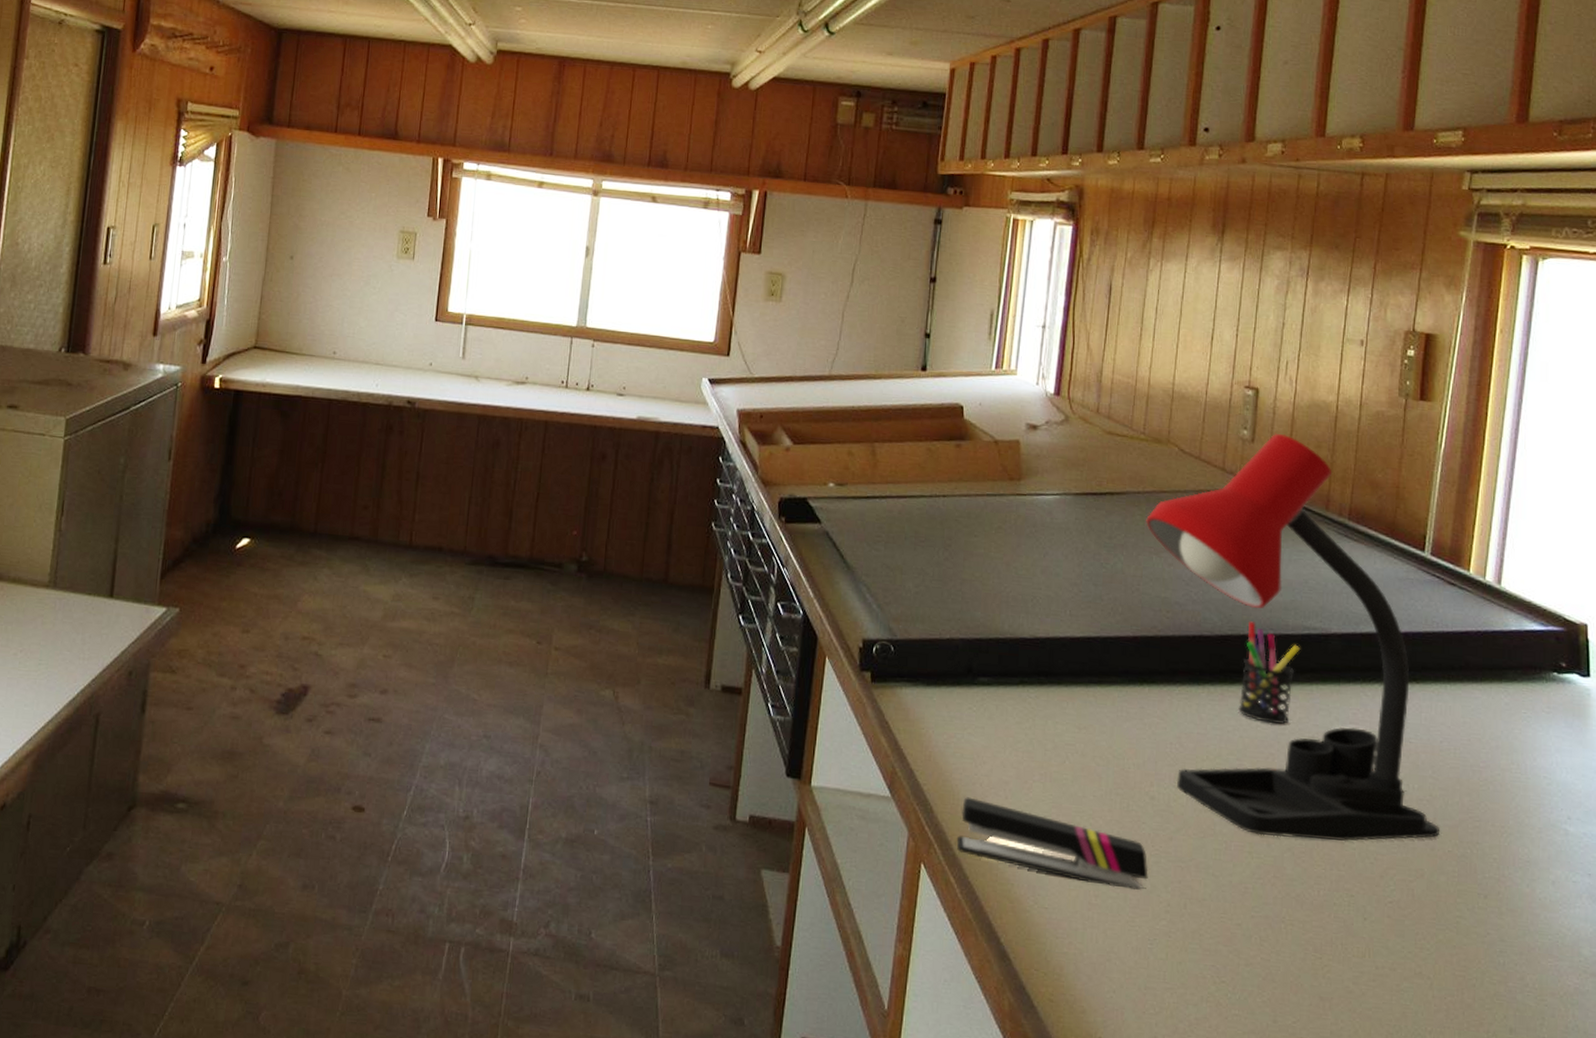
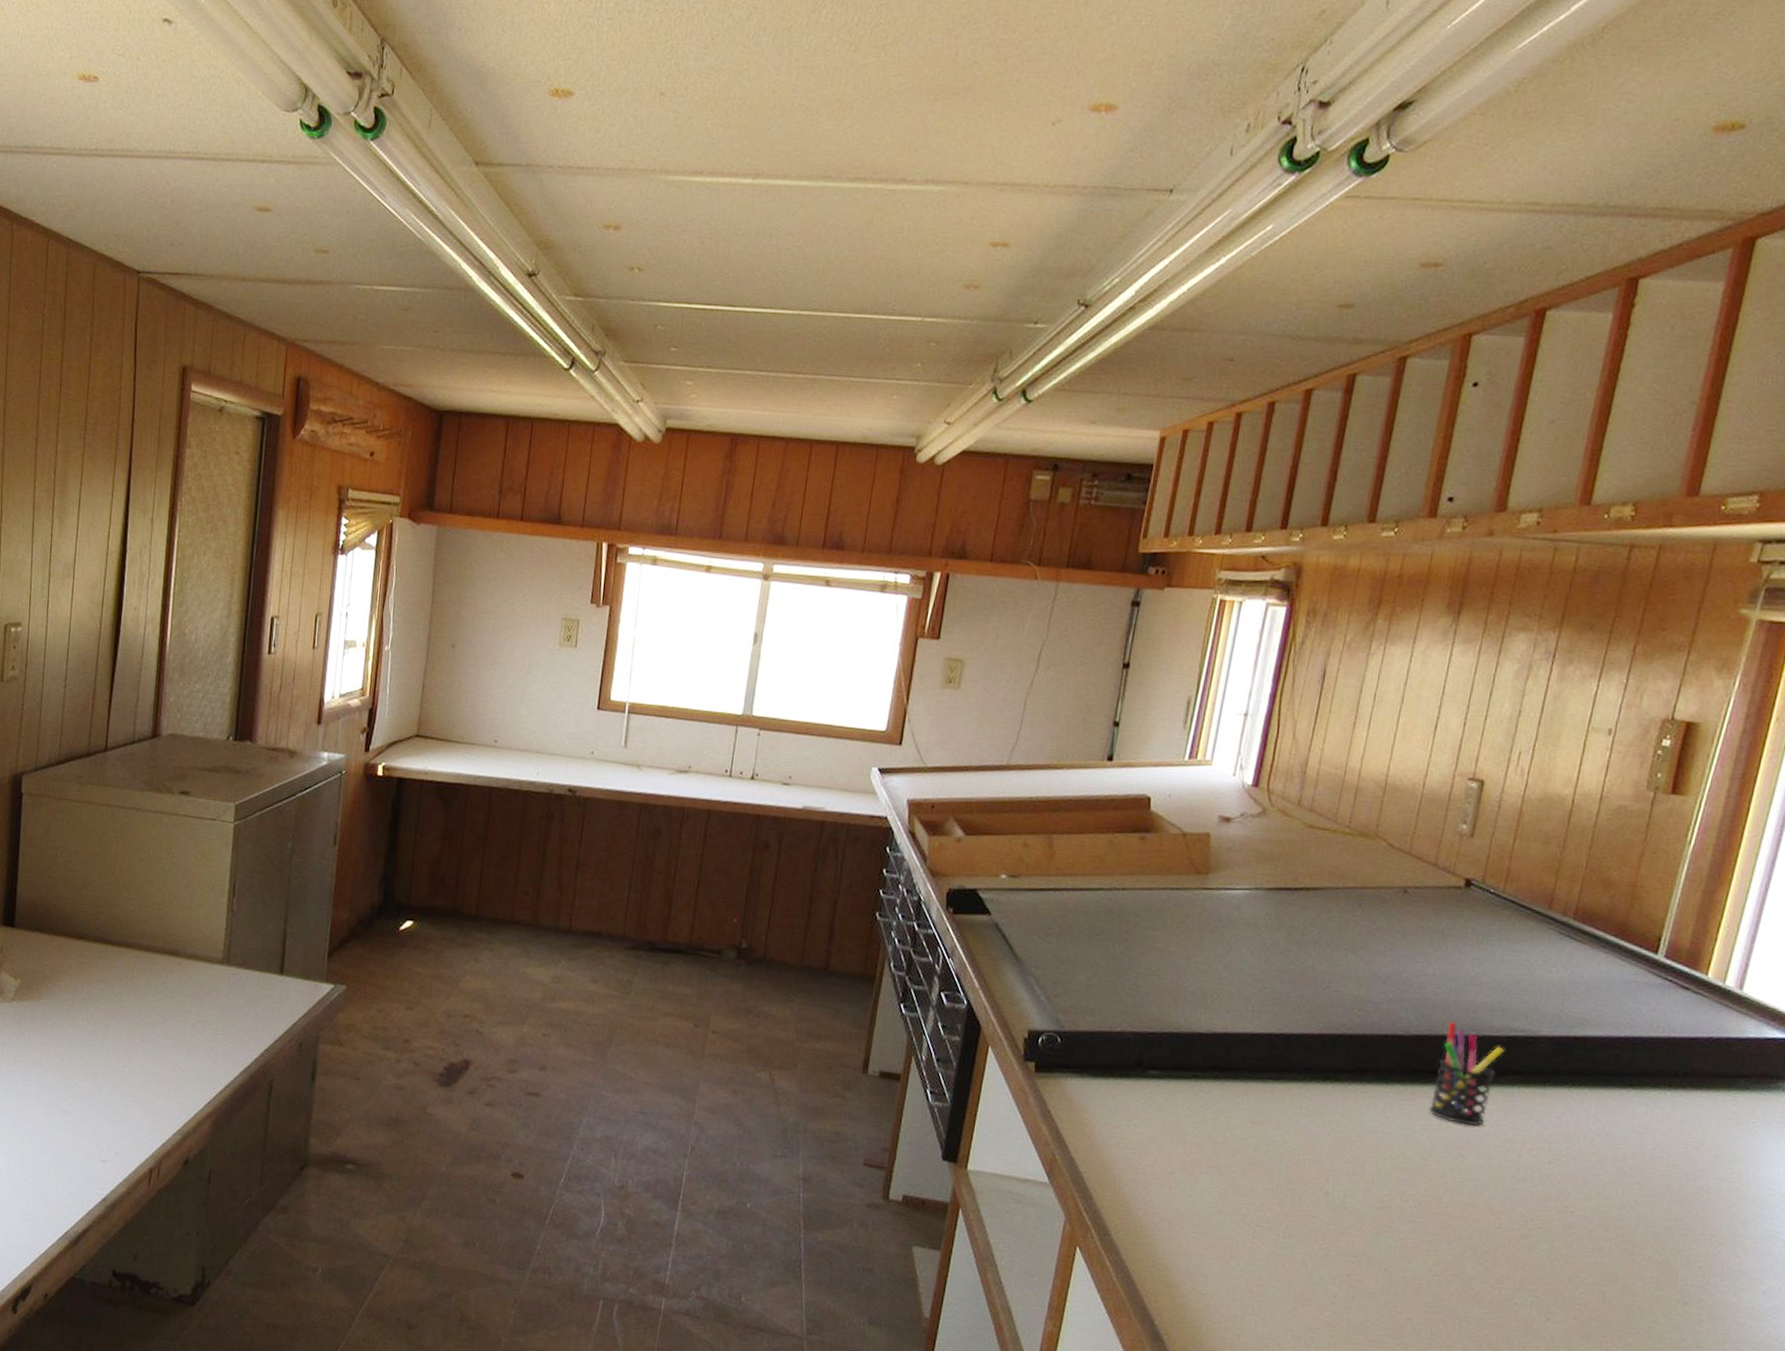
stapler: present [956,797,1149,890] -> none [1115,1186,1317,1281]
desk lamp: present [1146,433,1439,842] -> none [1343,827,1641,1244]

